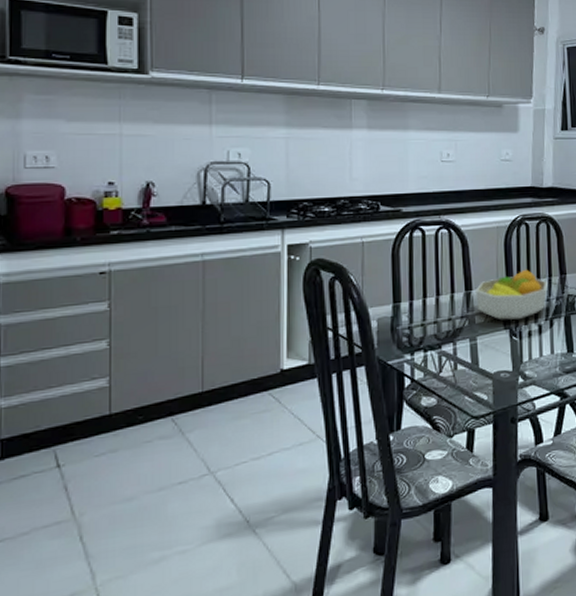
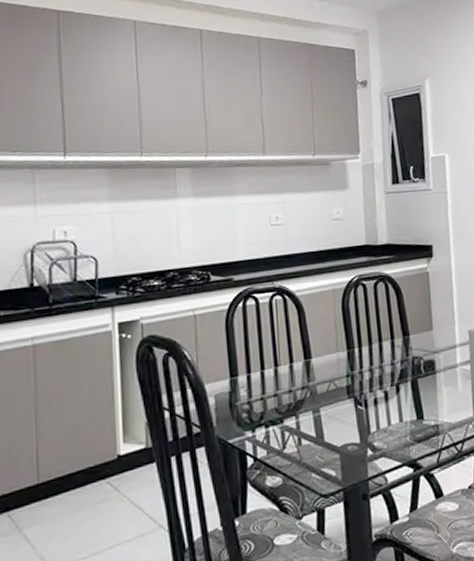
fruit bowl: present [476,269,548,320] -> none [315,332,391,389]

